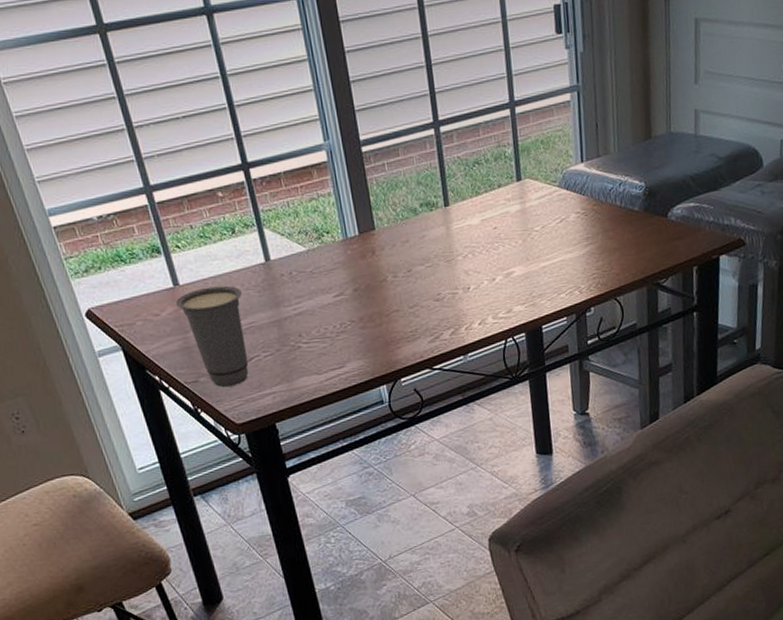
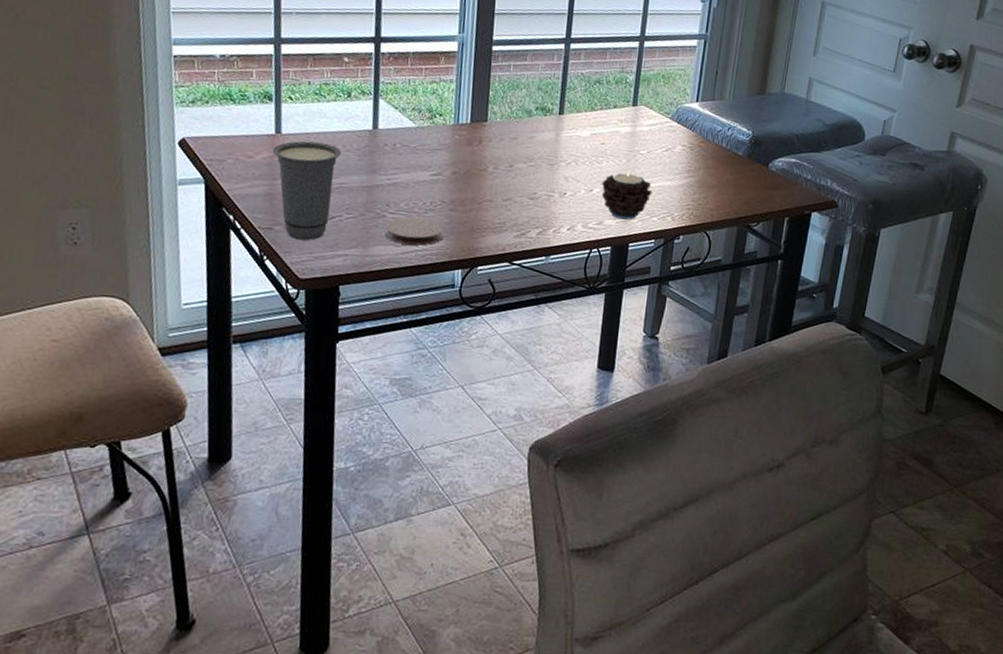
coaster: none [303,340,361,371] -> present [385,216,445,246]
candle: none [503,250,555,303] -> present [601,170,653,220]

